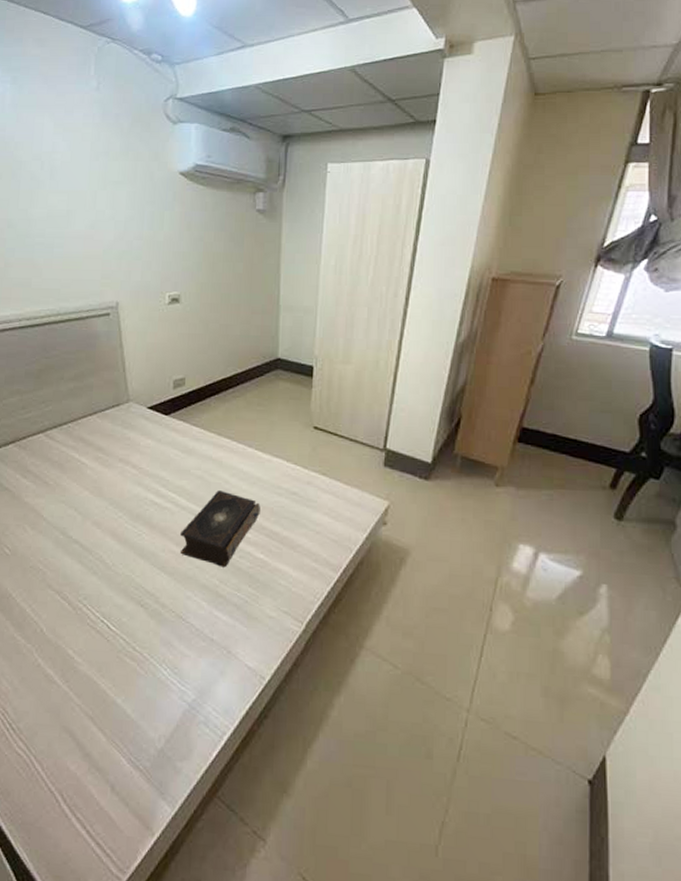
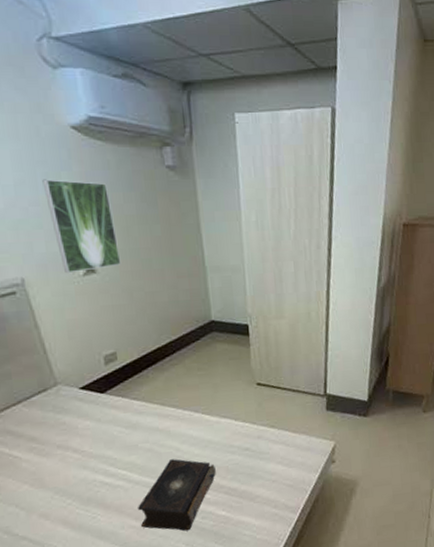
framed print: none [148,217,203,301] -> present [42,179,122,274]

